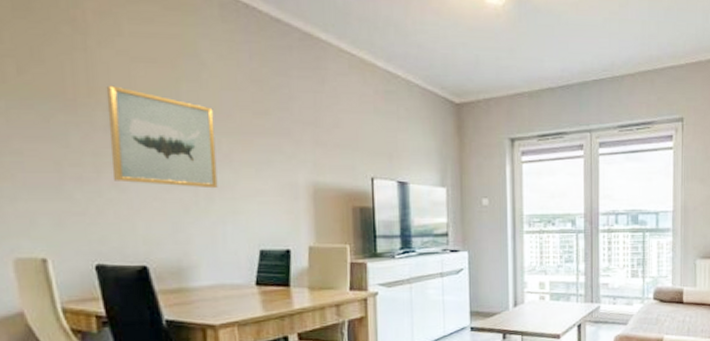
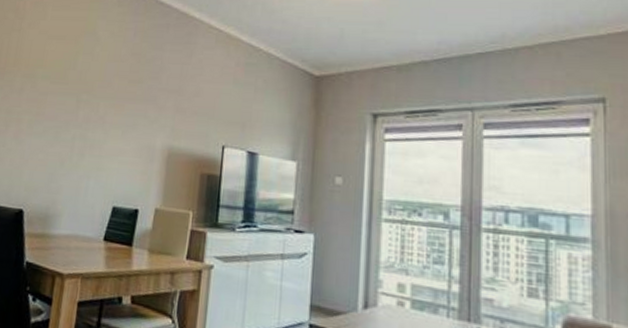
wall art: present [106,85,218,189] -> none [15,57,99,146]

